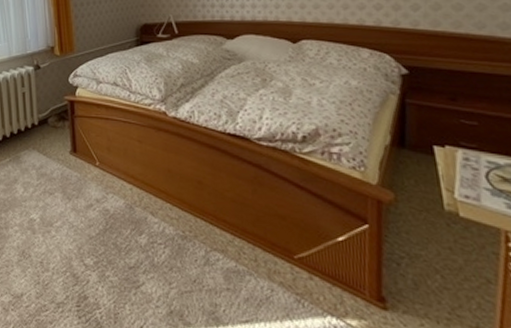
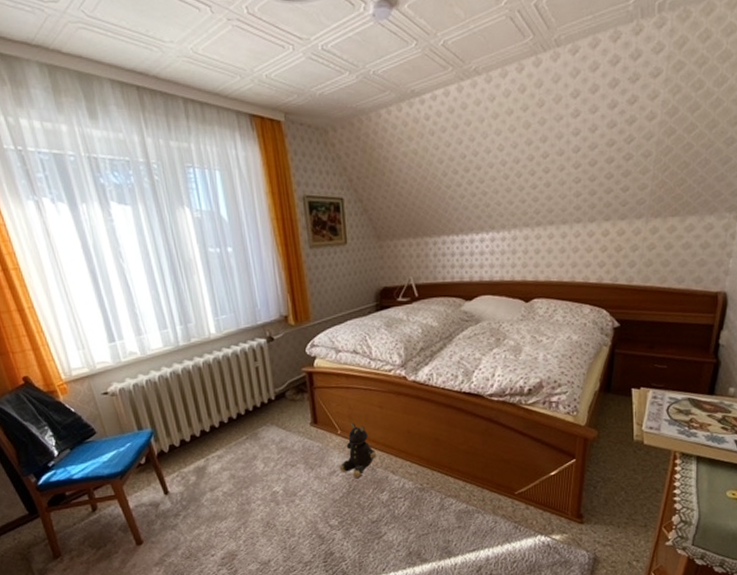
teddy bear: none [97,155,136,216] -> present [339,422,377,479]

